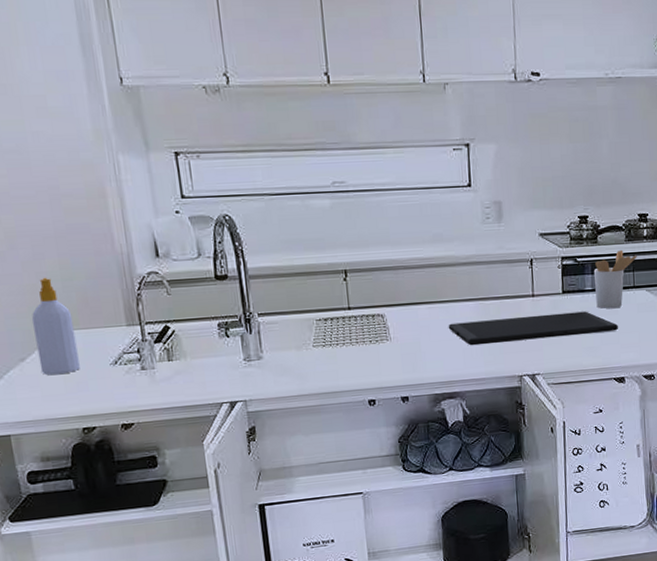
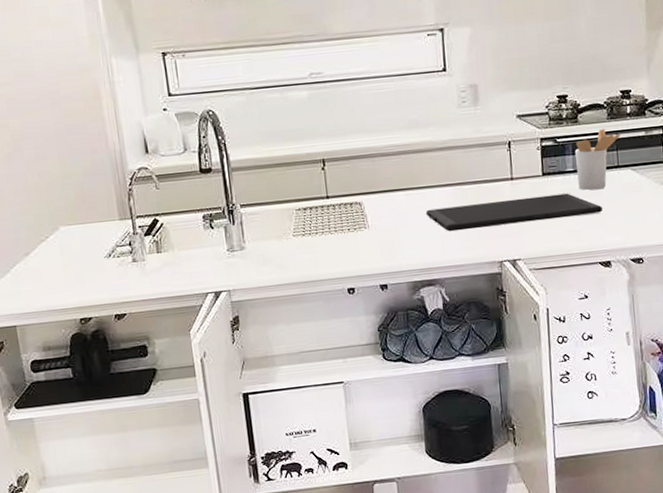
soap bottle: present [31,277,80,375] -> none [35,176,78,269]

